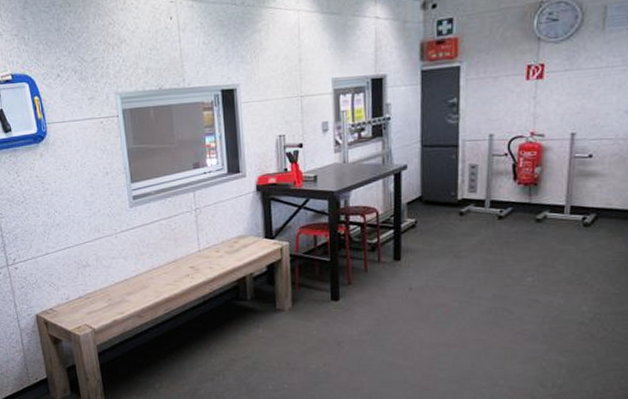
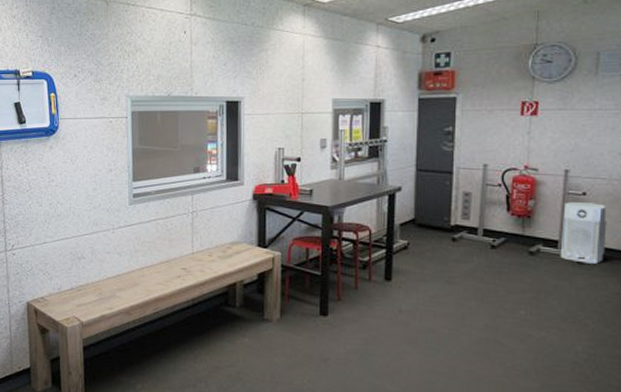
air purifier: none [566,164,613,226] -> present [560,202,607,264]

